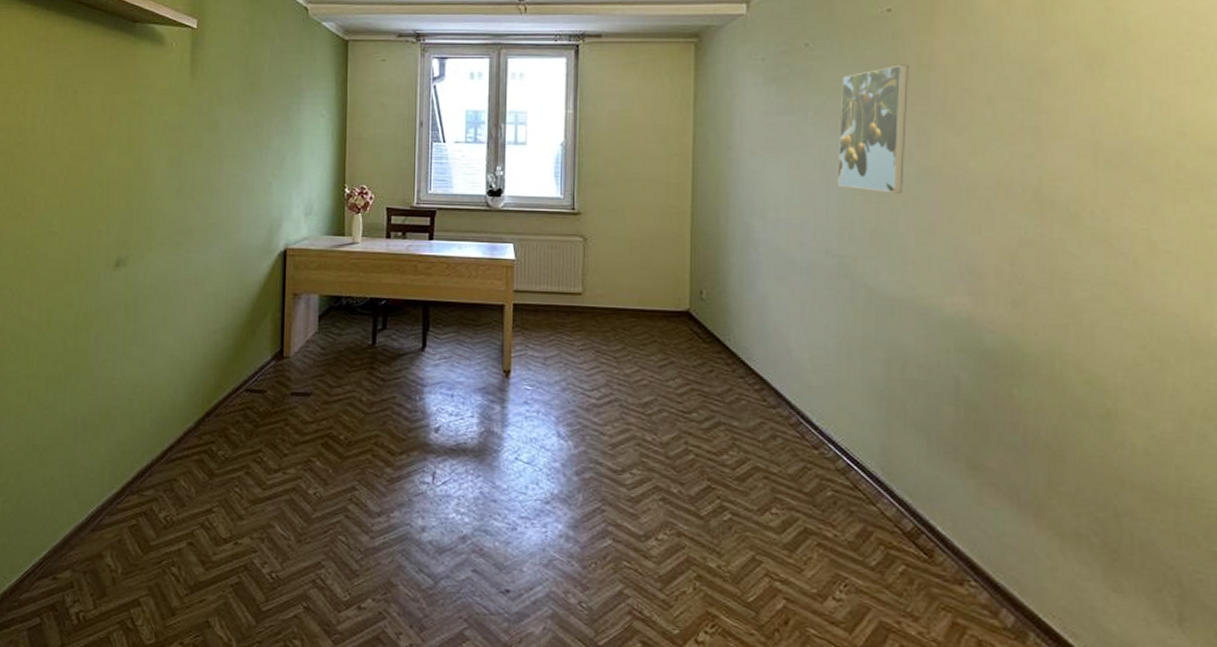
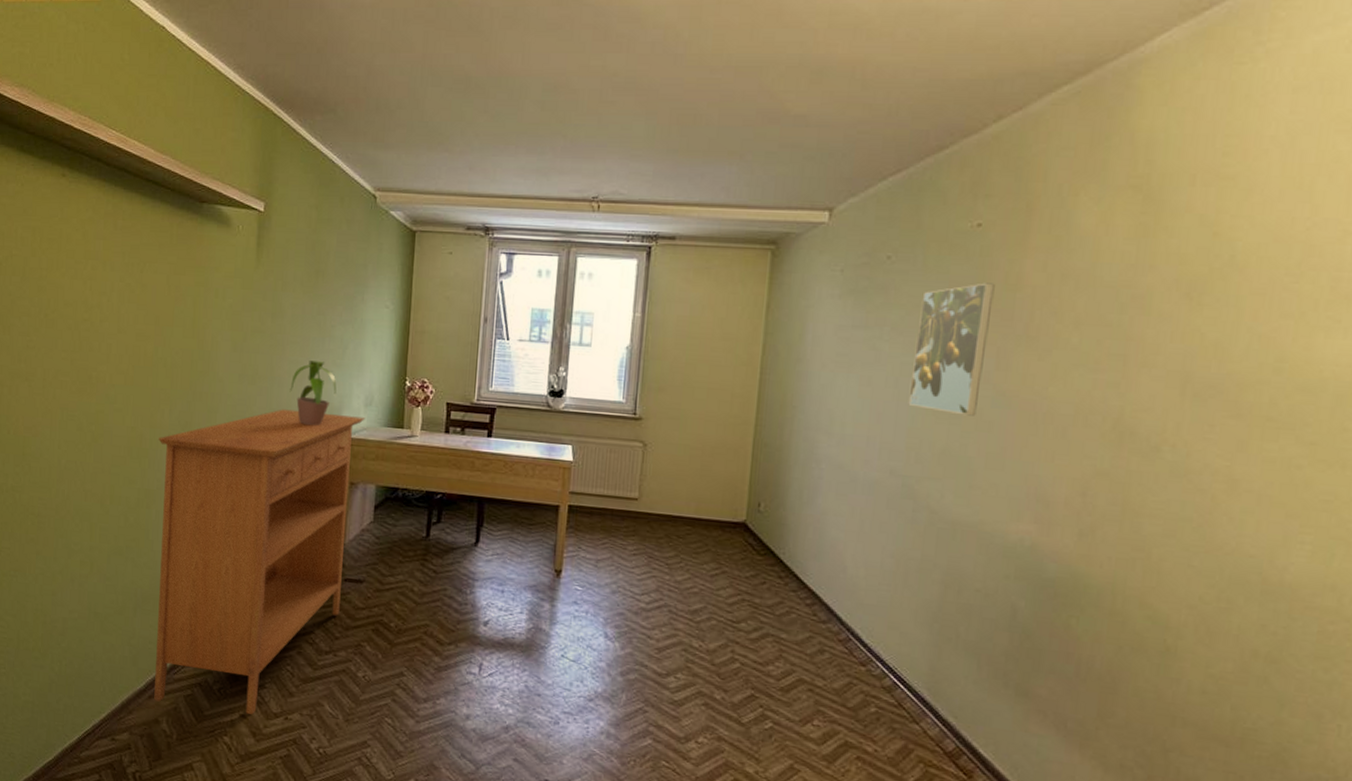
console table: none [96,223,306,542] -> present [154,409,366,715]
potted plant: none [228,173,276,239] -> present [289,360,337,426]

